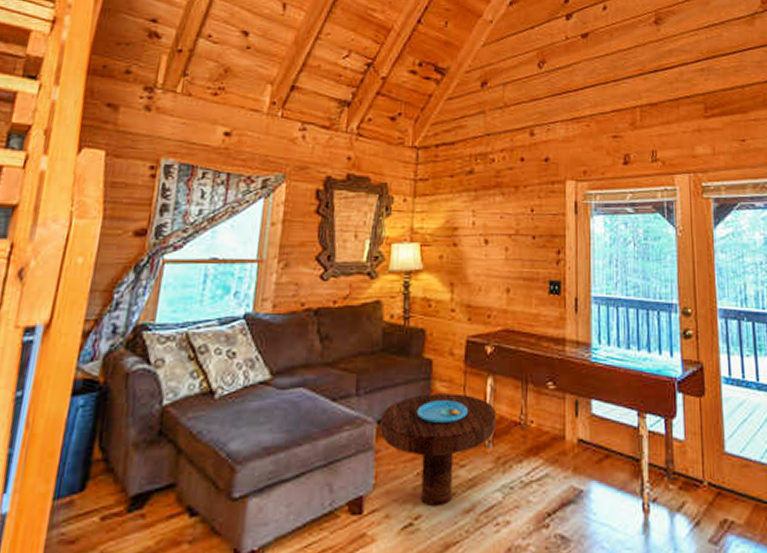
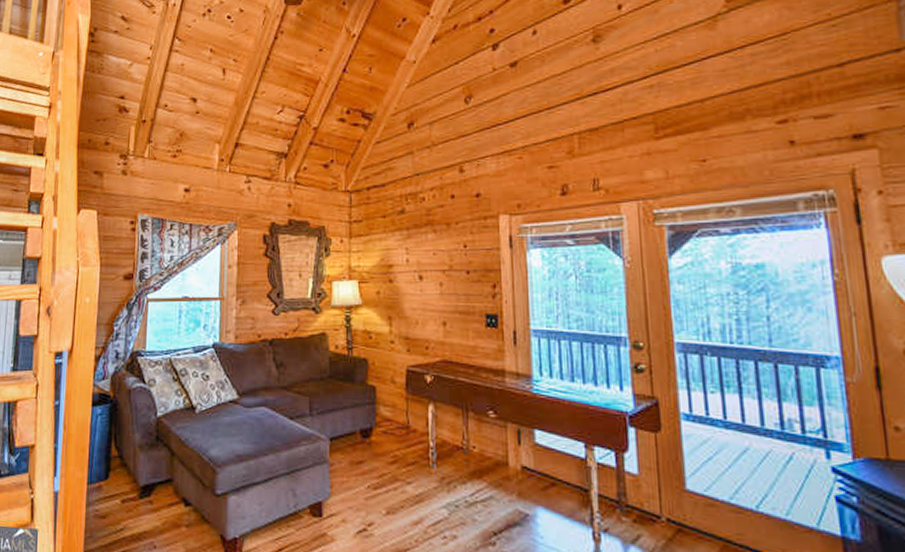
side table: present [379,393,496,507] -> none [332,417,439,517]

